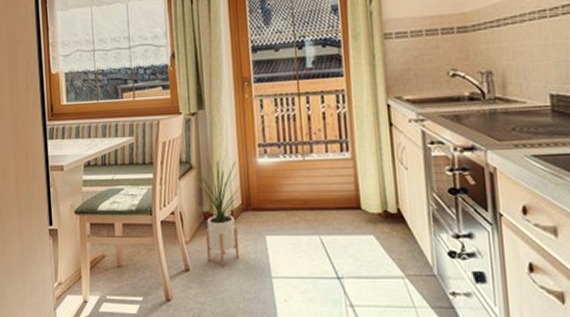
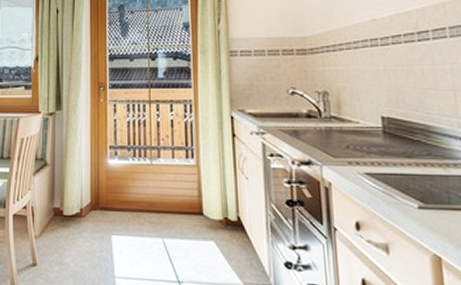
house plant: present [193,156,245,266] -> none [46,155,94,263]

